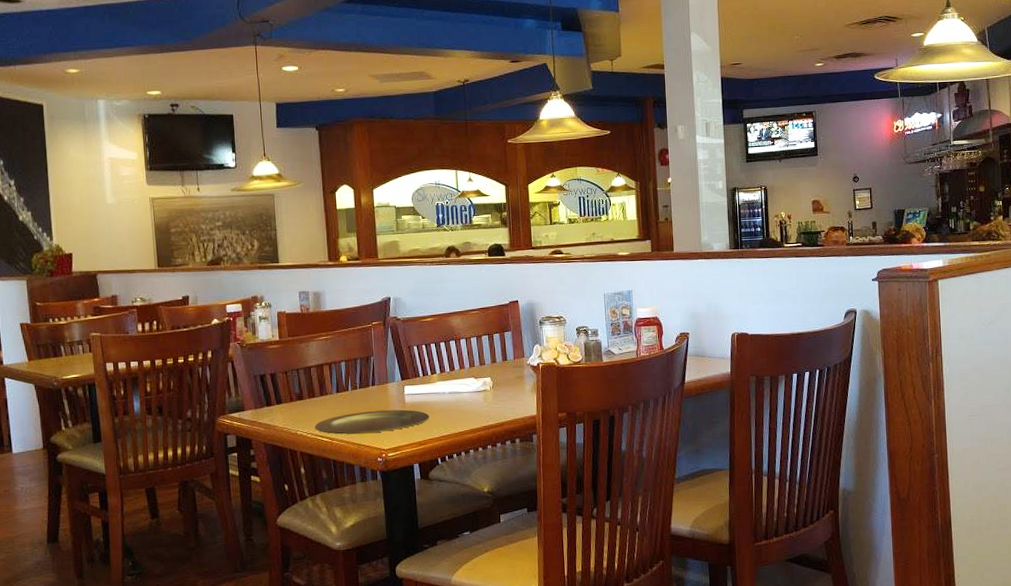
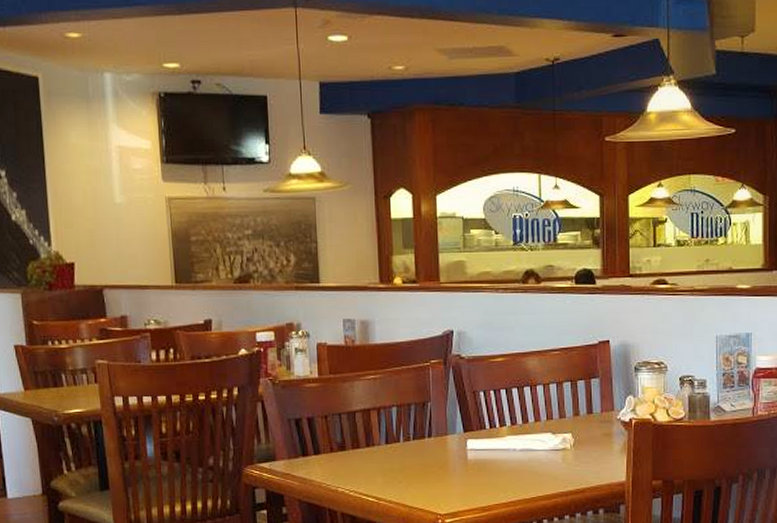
plate: present [314,409,430,434] -> none [358,467,496,494]

